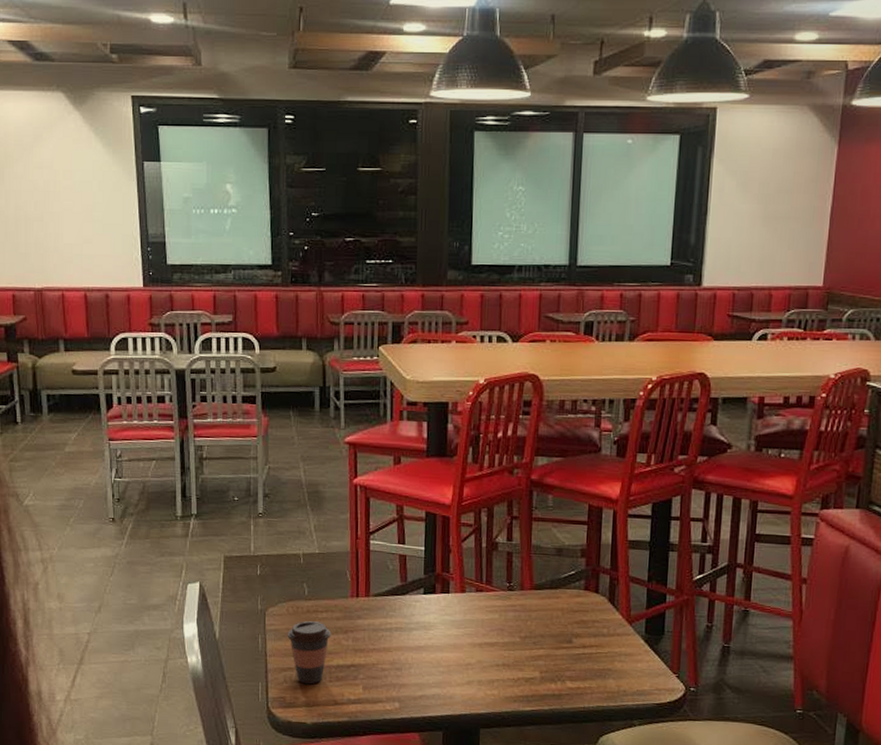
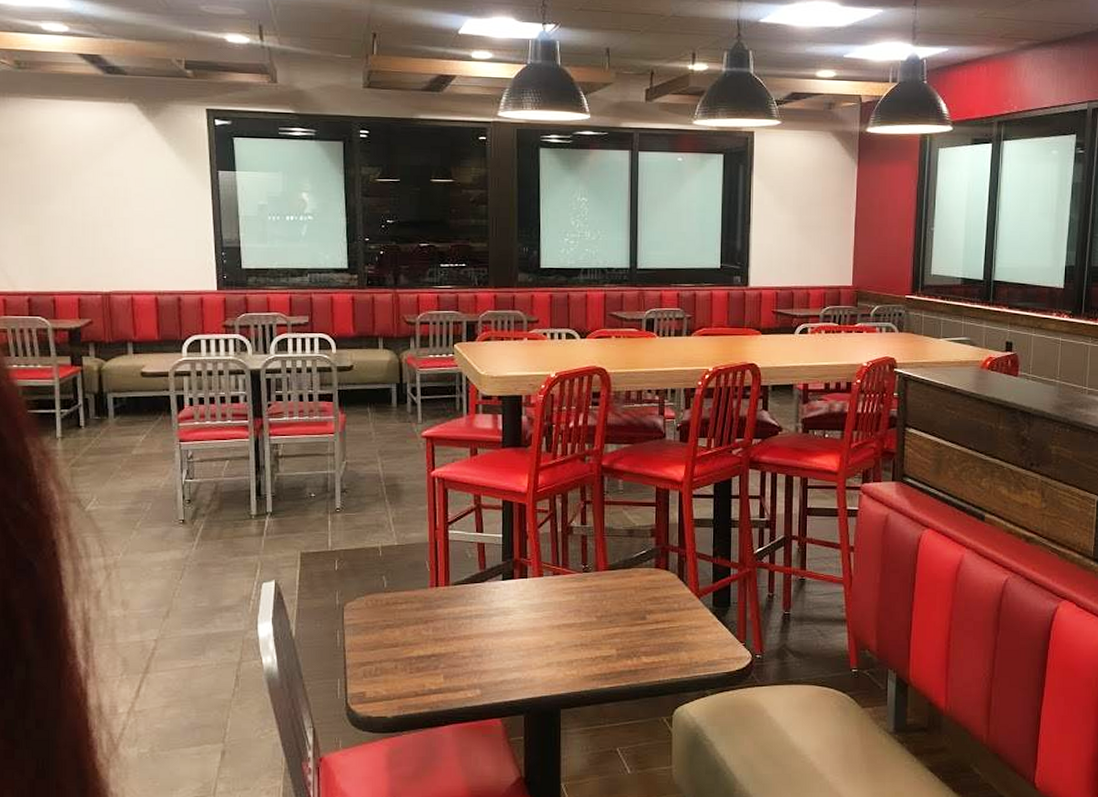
coffee cup: present [287,621,331,685] -> none [366,614,411,677]

